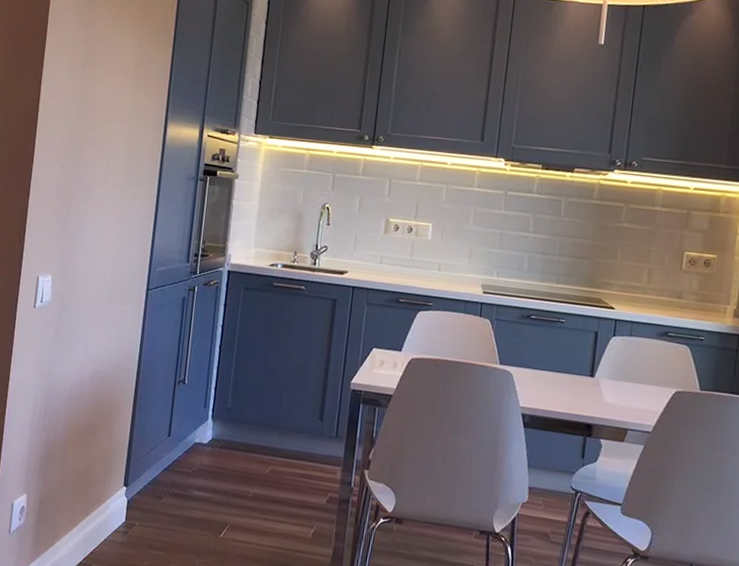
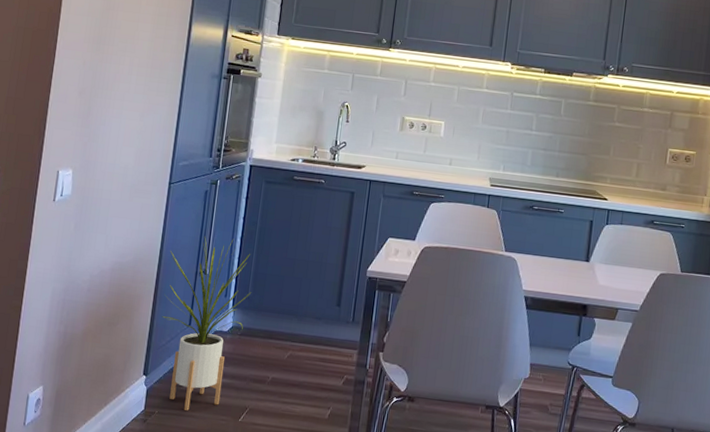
house plant: none [140,344,232,524] -> present [161,236,252,411]

